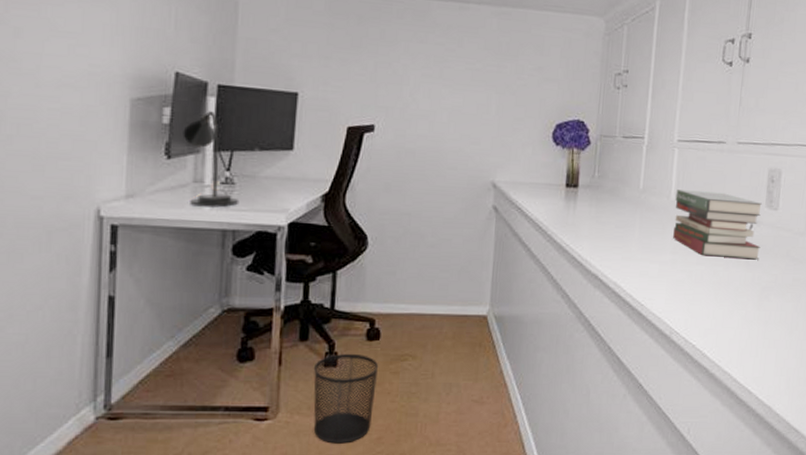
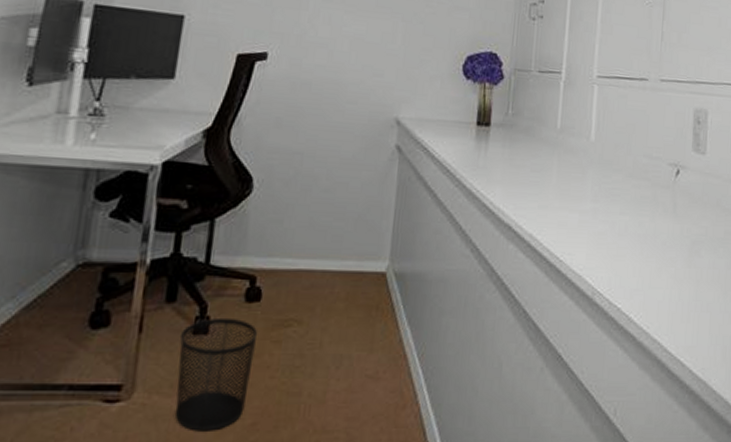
desk lamp: present [183,111,240,208] -> none [49,33,108,143]
books: present [673,190,762,260] -> none [594,130,689,210]

